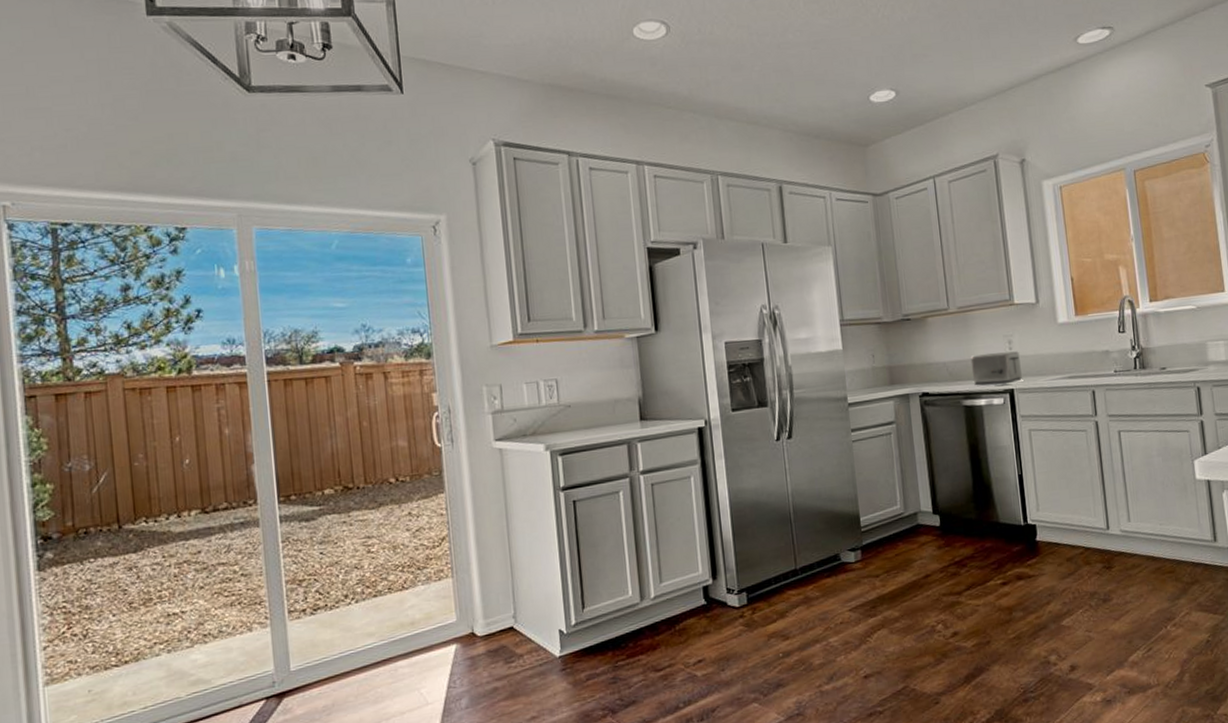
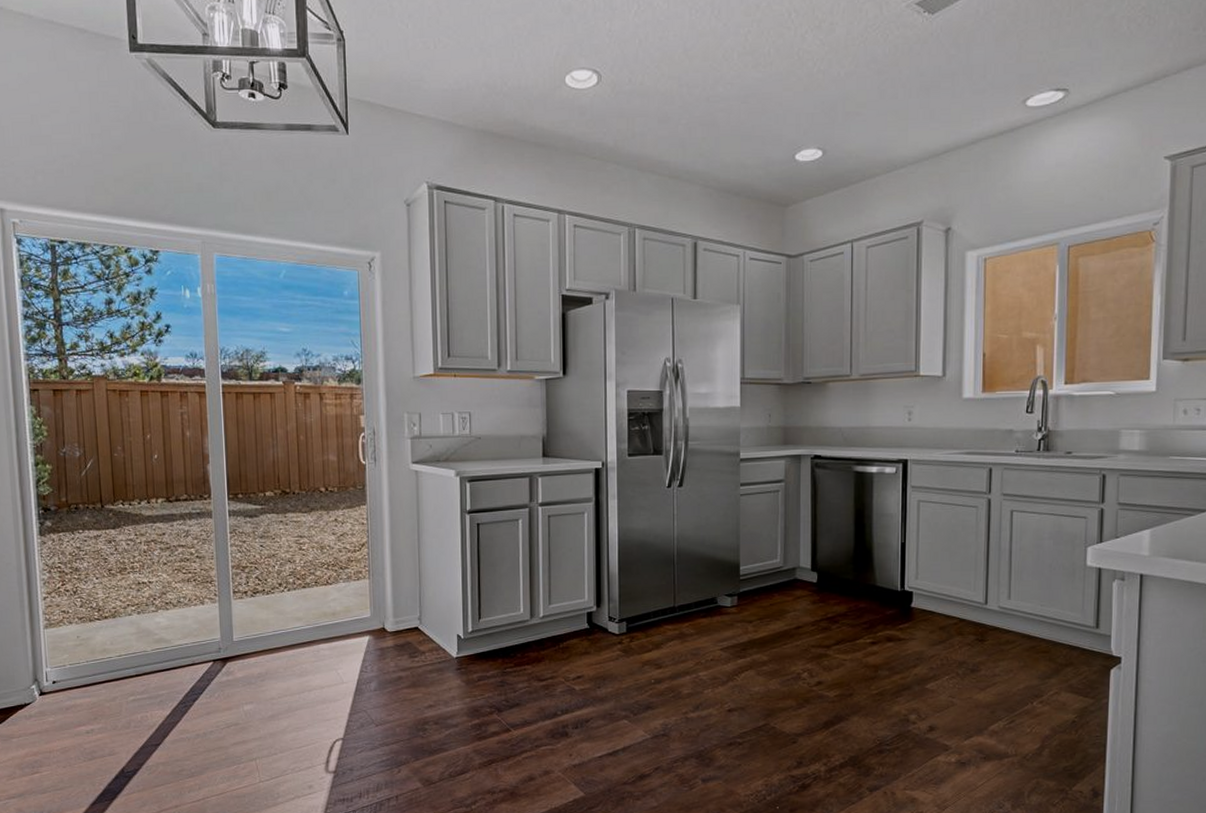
toaster: present [970,351,1022,386] -> none [867,422,918,454]

